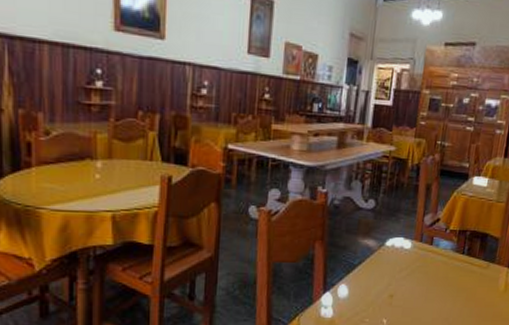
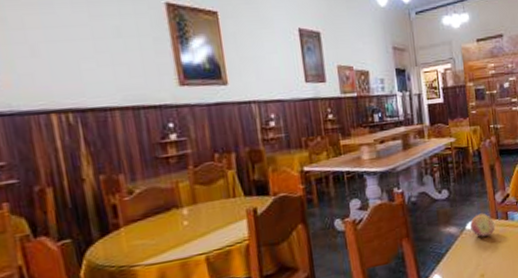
fruit: none [390,232,417,257] -> present [470,213,496,237]

